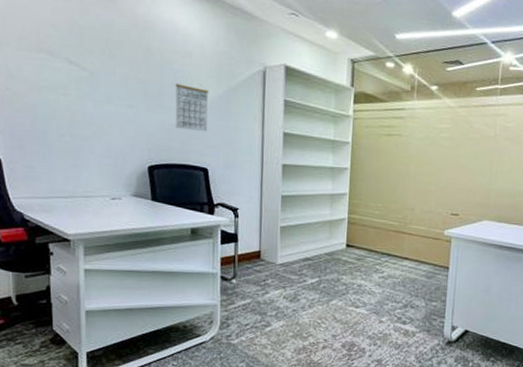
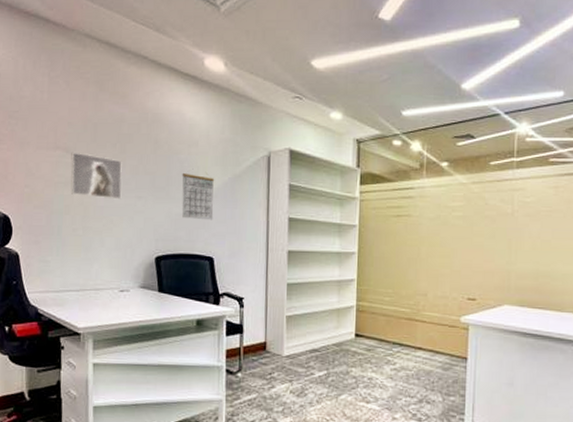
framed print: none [55,55,113,107] -> present [70,152,123,200]

